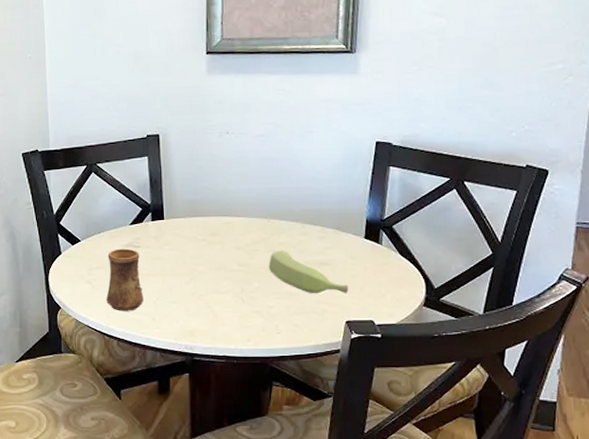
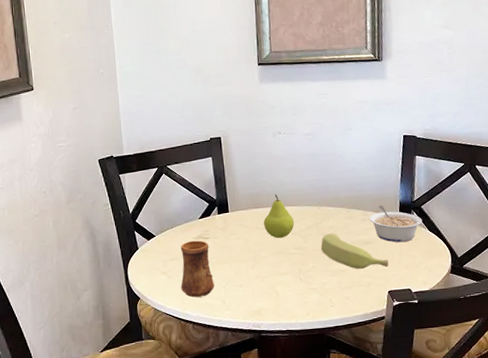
fruit: none [203,202,239,253] -> present [264,194,295,239]
legume: none [328,221,393,267] -> present [369,205,423,243]

